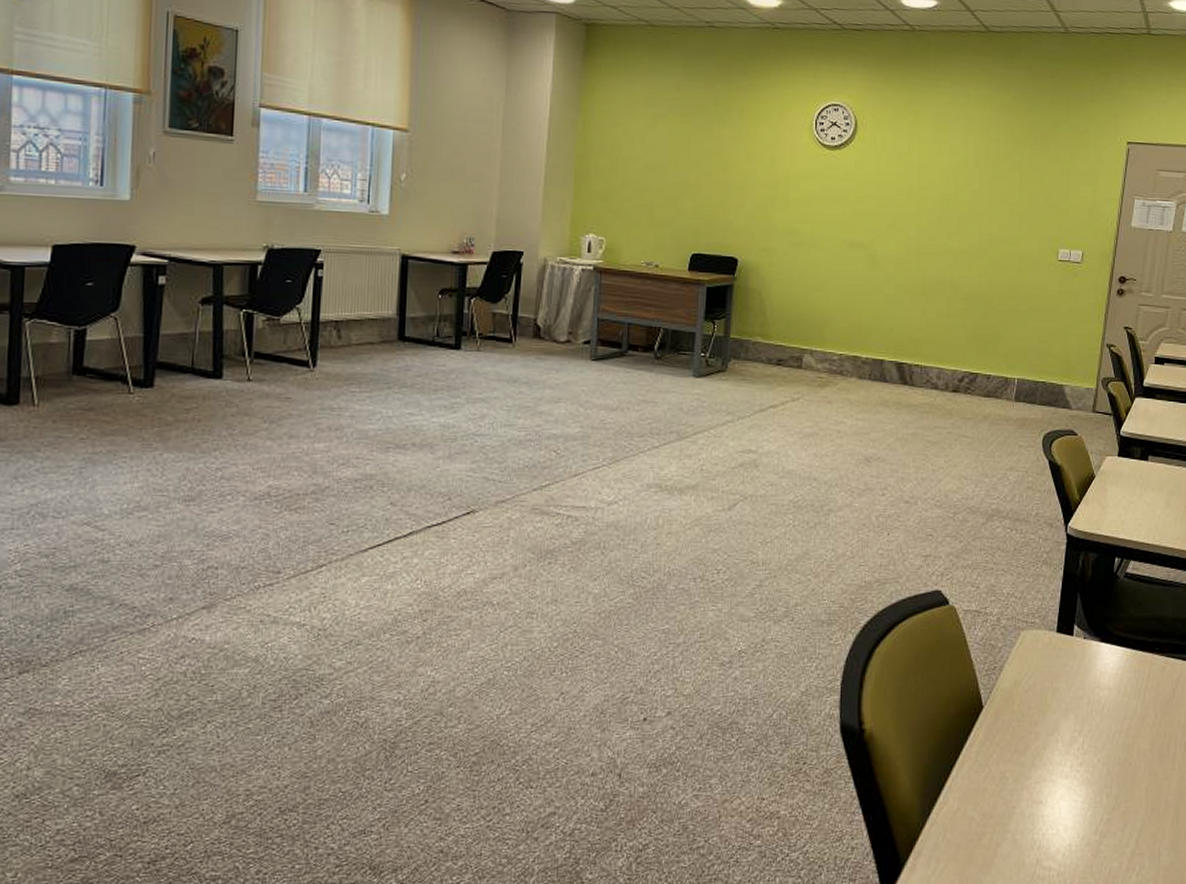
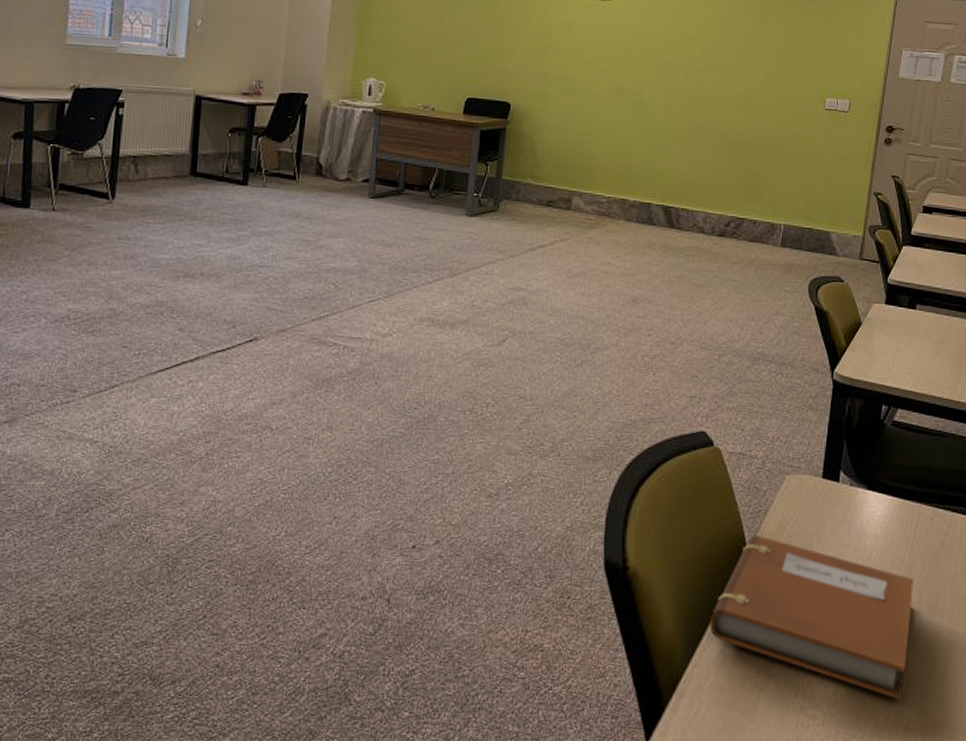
notebook: none [946,693,1145,847] -> present [709,536,913,700]

